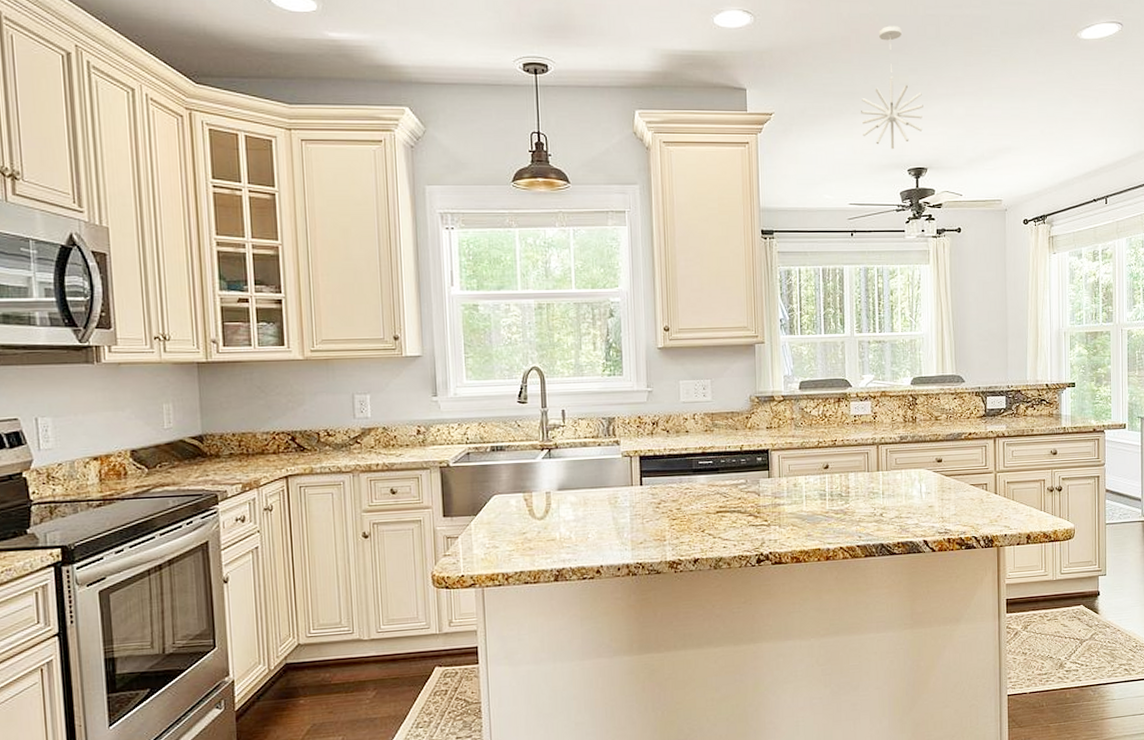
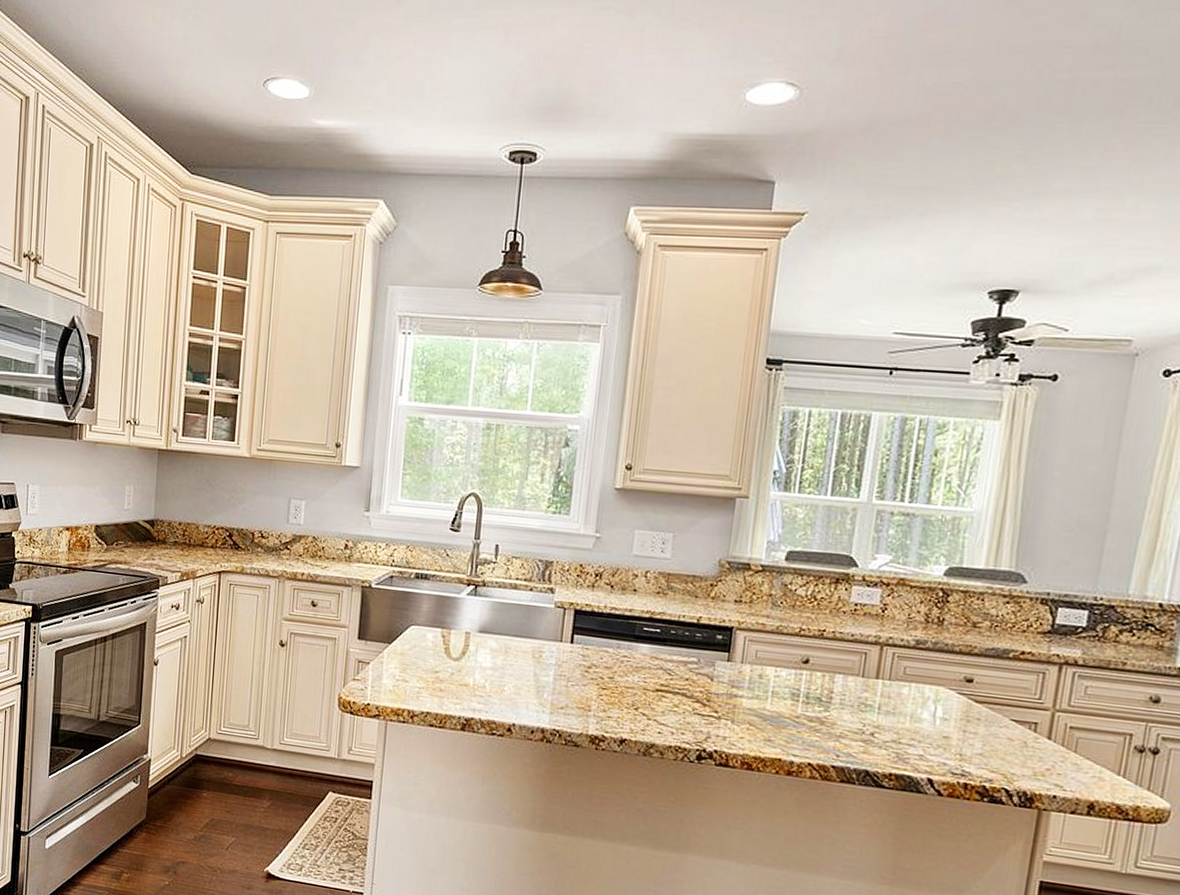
pendant light: present [861,26,923,150] -> none [929,97,1029,265]

